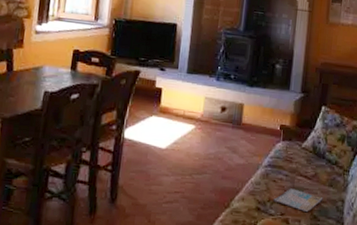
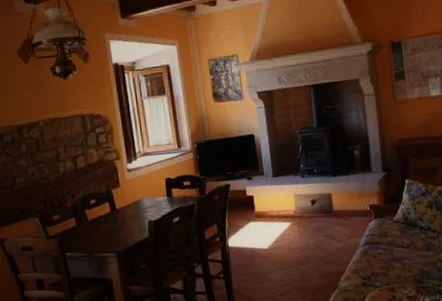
book: present [273,188,323,213] -> none [377,259,423,279]

